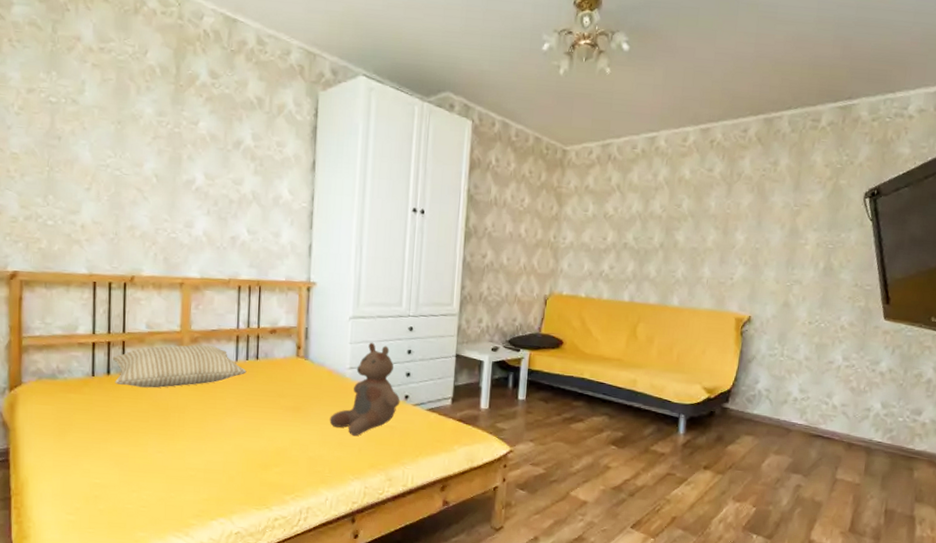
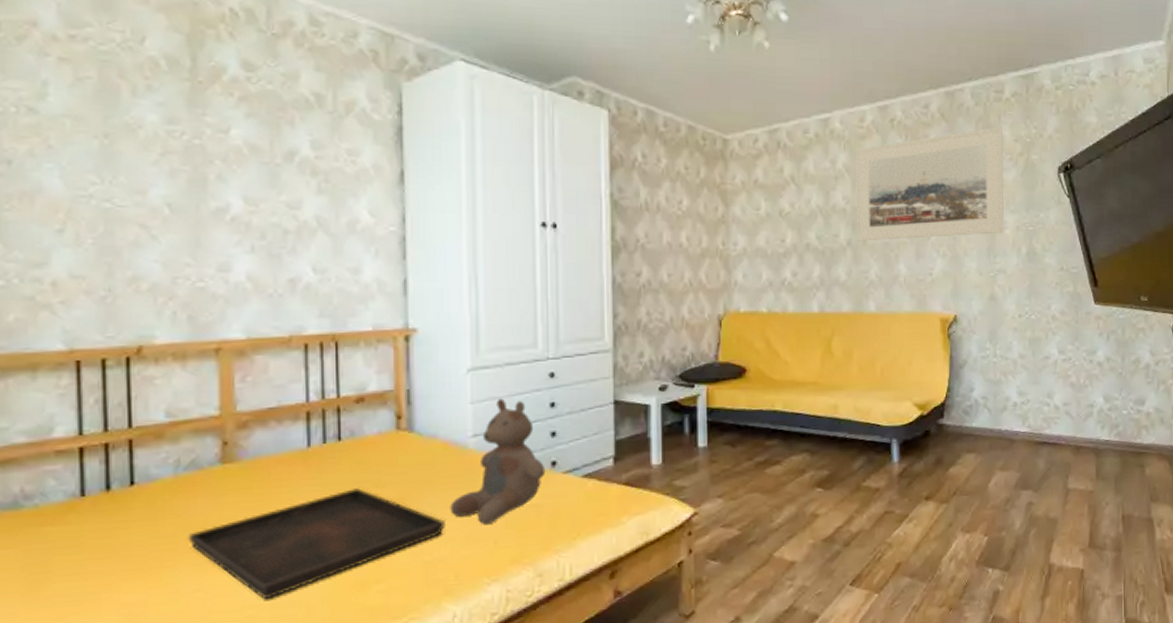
pillow: present [112,345,247,388] -> none [113,430,325,503]
serving tray: none [155,396,325,466] -> present [188,488,445,600]
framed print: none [669,152,815,249] -> present [856,126,1004,242]

